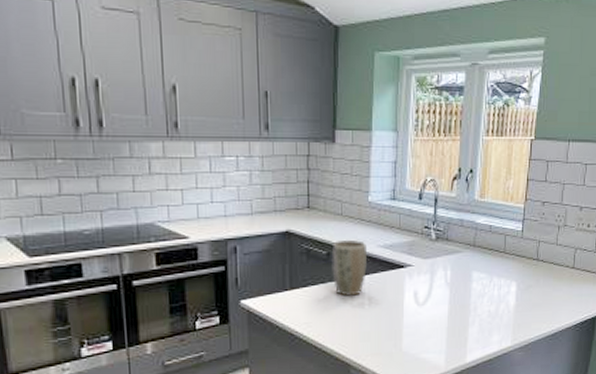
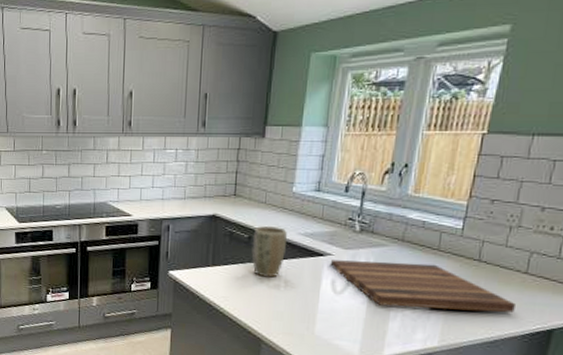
cutting board: none [411,267,568,313] -> present [330,260,516,312]

